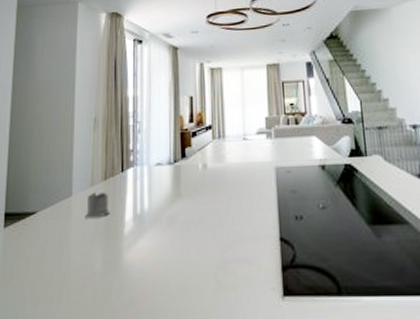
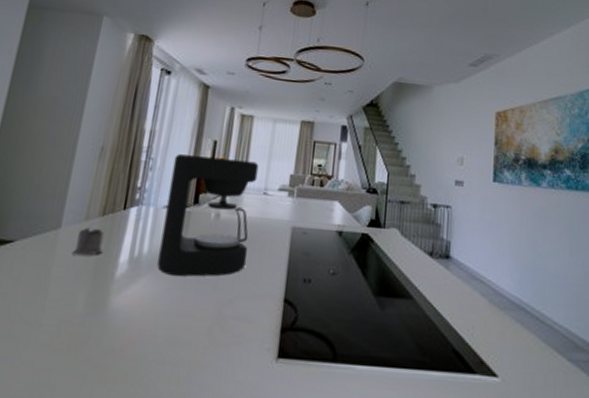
coffee maker: none [158,110,239,227] -> present [157,154,259,277]

